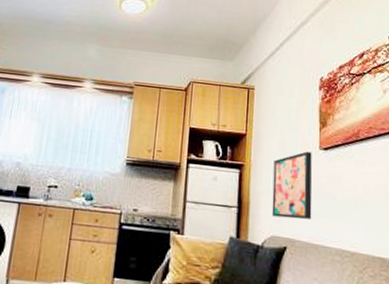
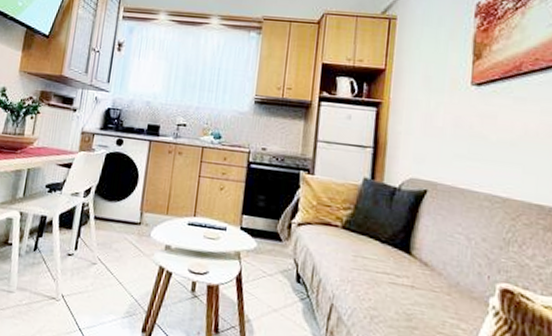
wall art: present [271,151,313,220] -> none [411,87,462,162]

